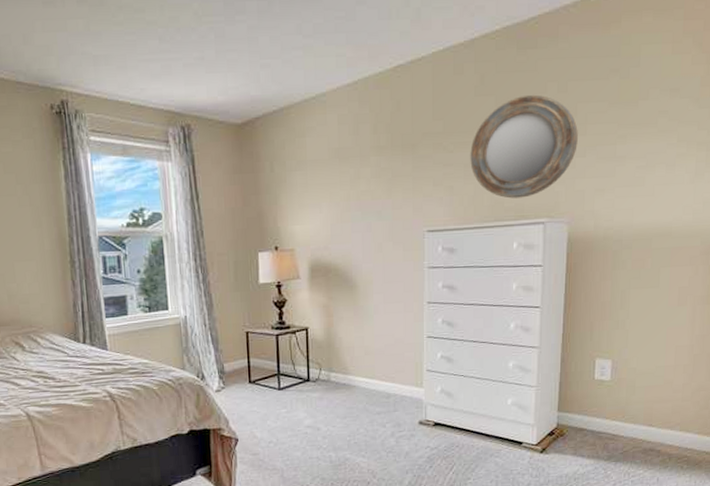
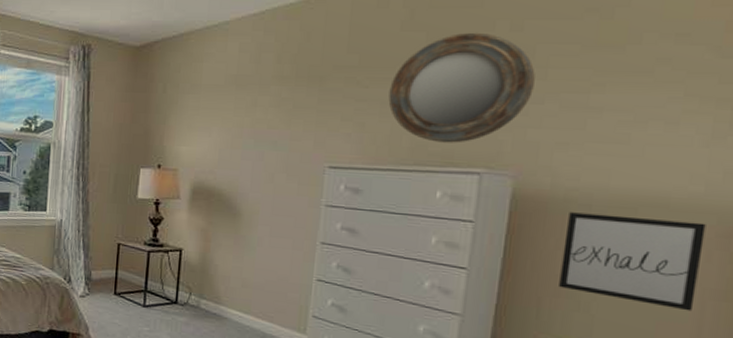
wall art: none [604,244,694,316] -> present [559,212,706,312]

